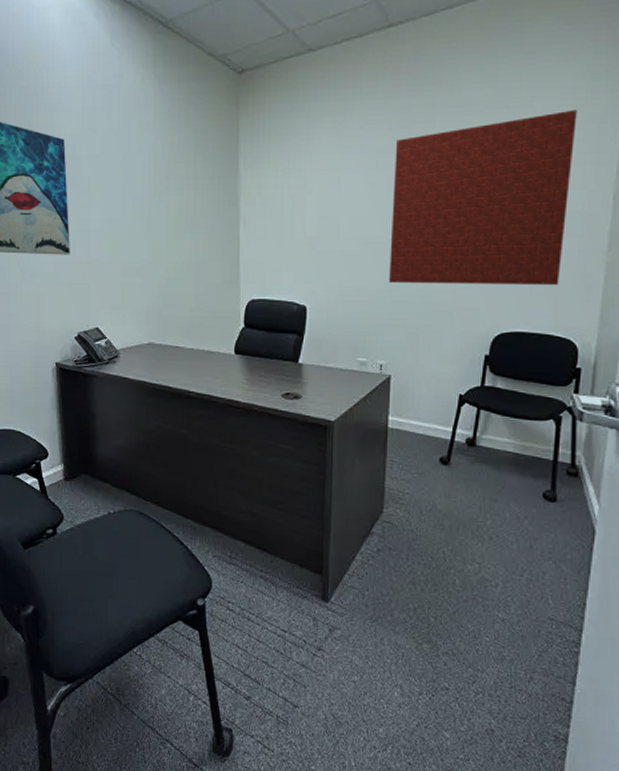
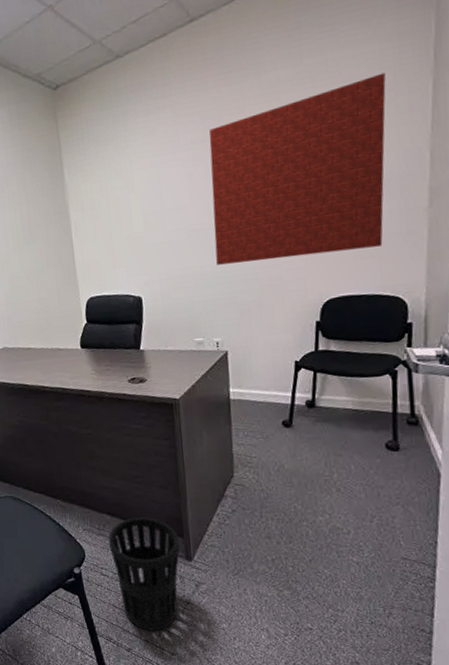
wastebasket: none [240,547,318,678] -> present [109,517,180,631]

